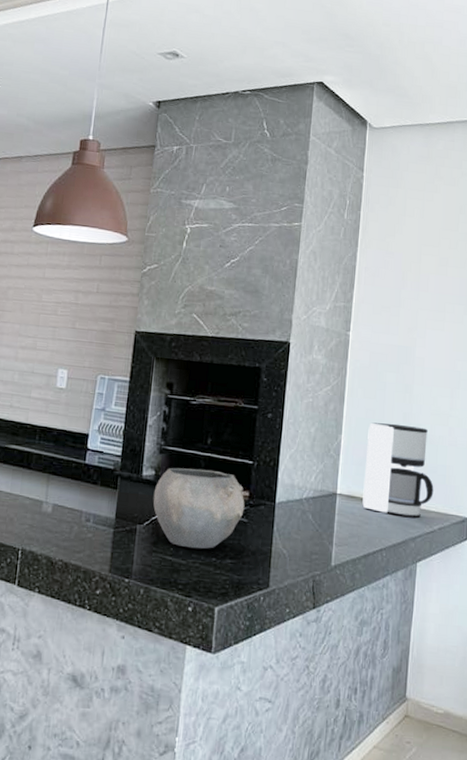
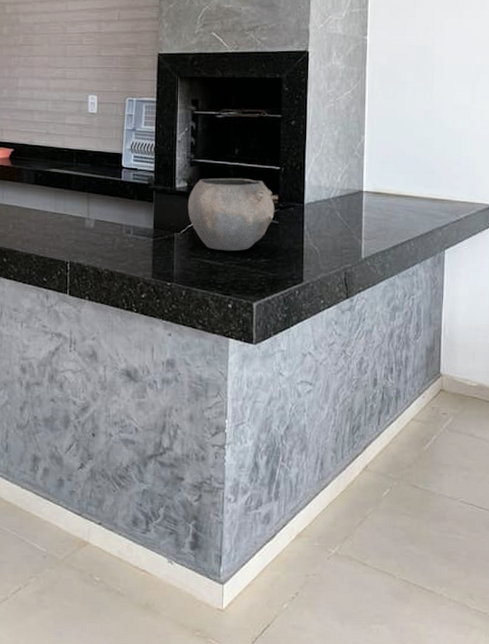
coffee maker: present [362,422,434,518] -> none [388,121,458,209]

